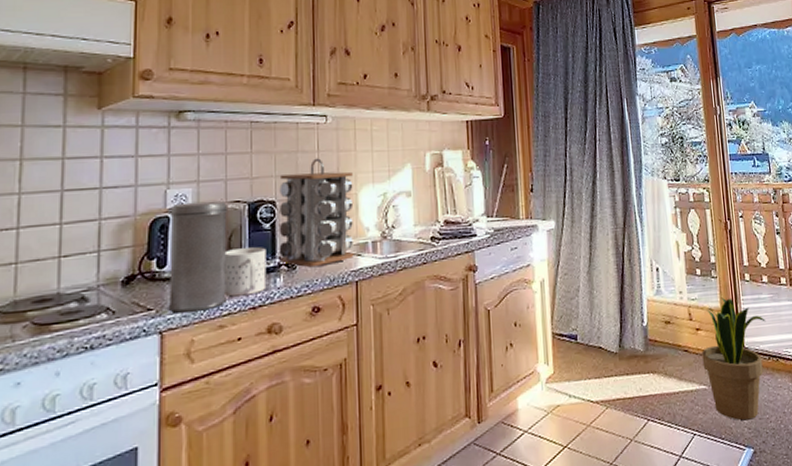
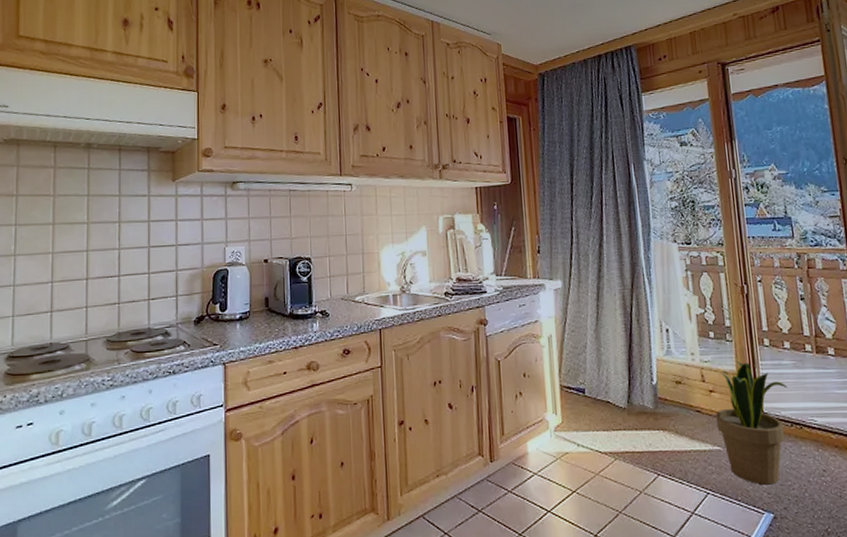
canister: present [168,200,227,313] -> none [228,257,274,349]
mug: present [224,247,267,297] -> none [271,297,305,337]
spice rack: present [279,158,354,268] -> none [314,221,377,316]

